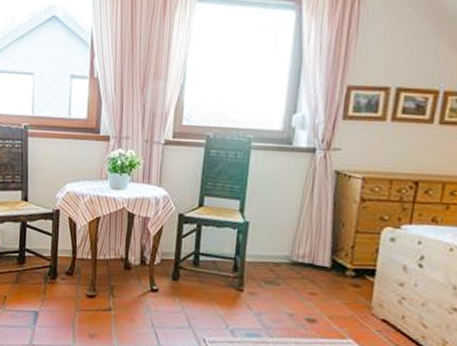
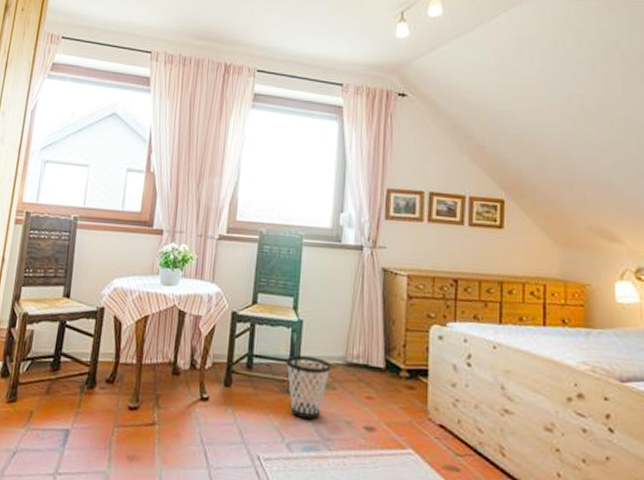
wastebasket: none [231,254,276,311] -> present [286,355,332,420]

